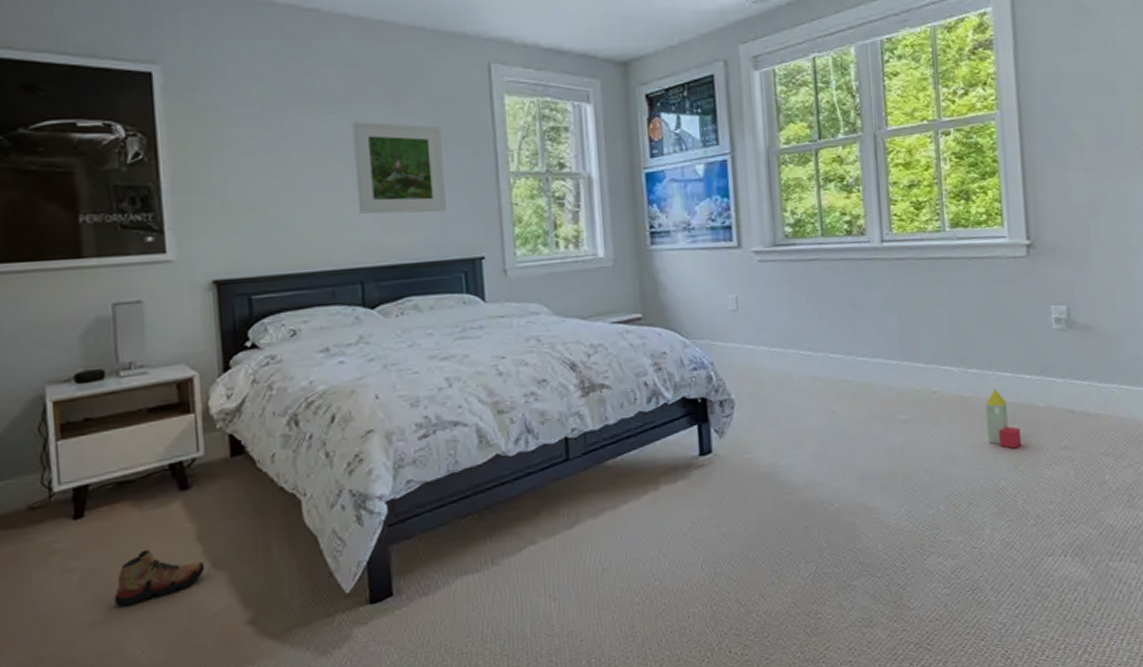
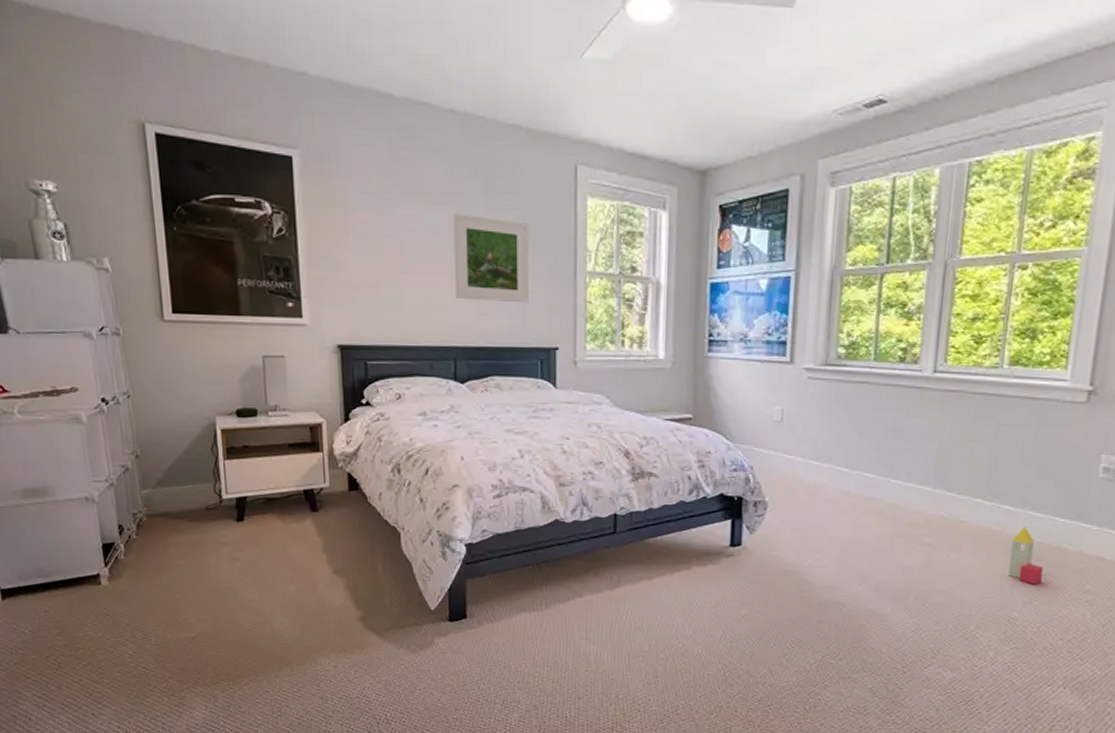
shoe: present [114,549,205,607] -> none [265,552,329,592]

